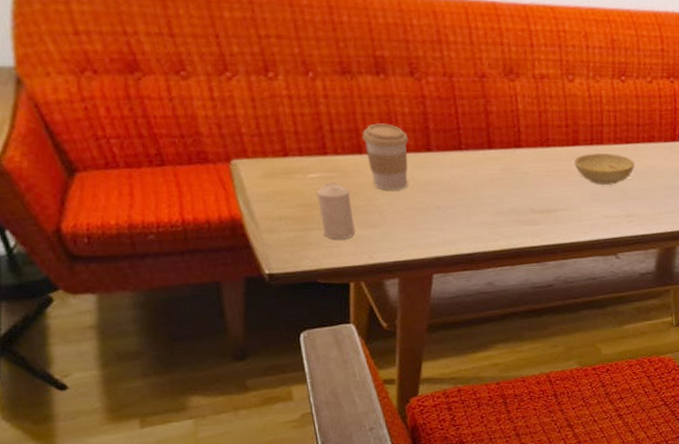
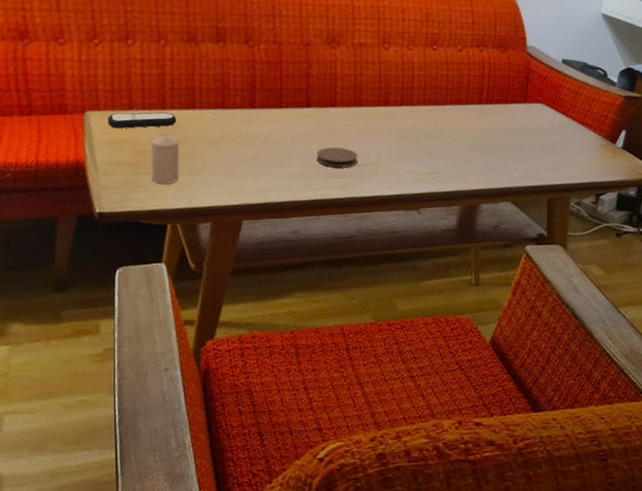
remote control: none [260,158,343,178] -> present [107,112,177,128]
coffee cup: present [363,123,408,190] -> none [198,83,237,142]
coaster: none [505,193,550,213] -> present [316,147,358,167]
bowl: present [575,153,635,185] -> none [384,113,441,143]

